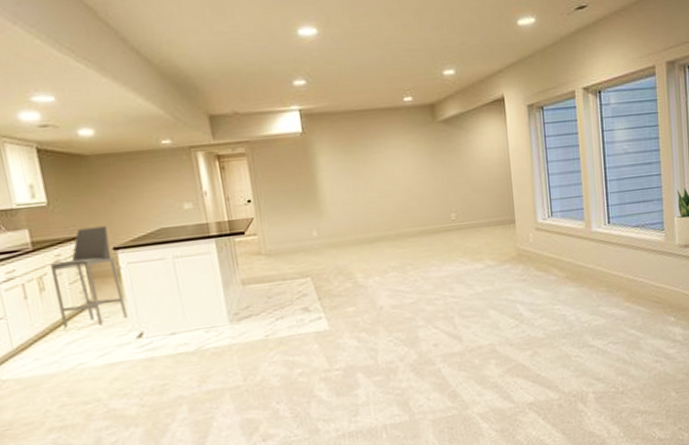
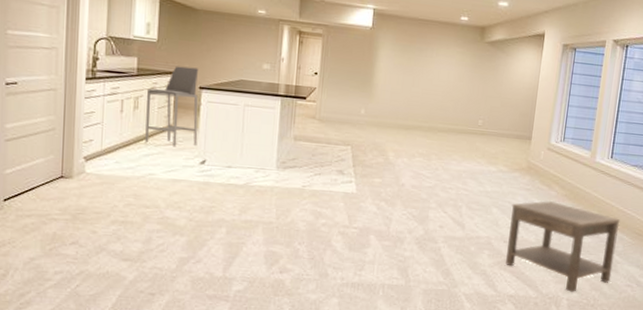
side table: none [509,286,636,384] -> present [506,200,621,292]

